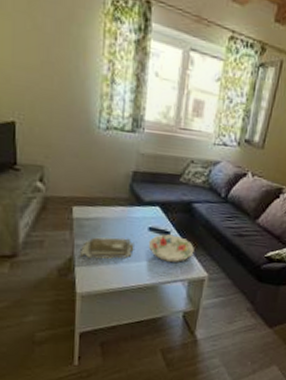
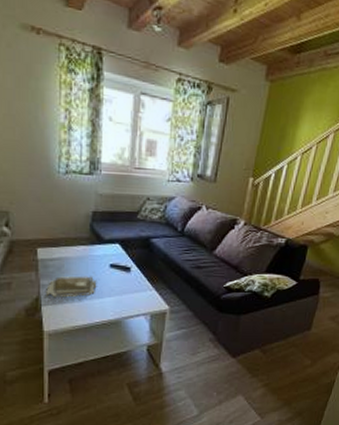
decorative bowl: present [148,234,194,262] -> none [110,270,155,297]

